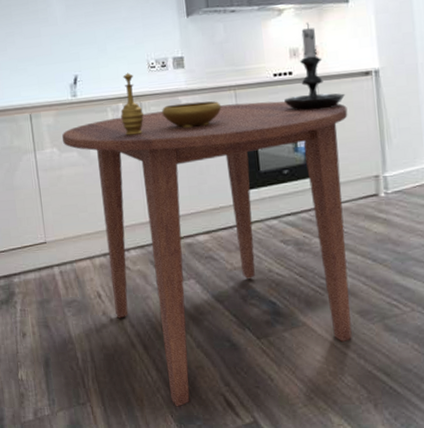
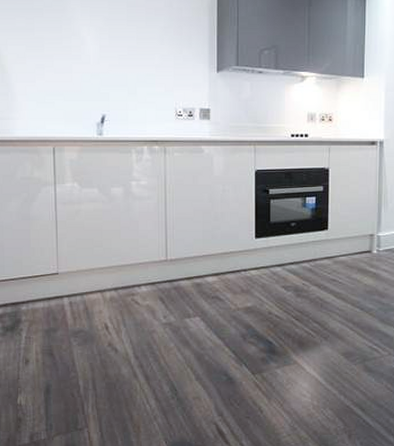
dining table: present [62,101,352,407] -> none [84,158,353,434]
decorative bowl: present [120,72,222,136] -> none [144,118,241,178]
candle holder: present [284,22,346,110] -> none [299,91,353,171]

